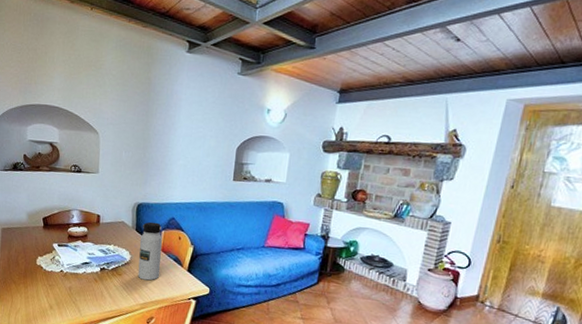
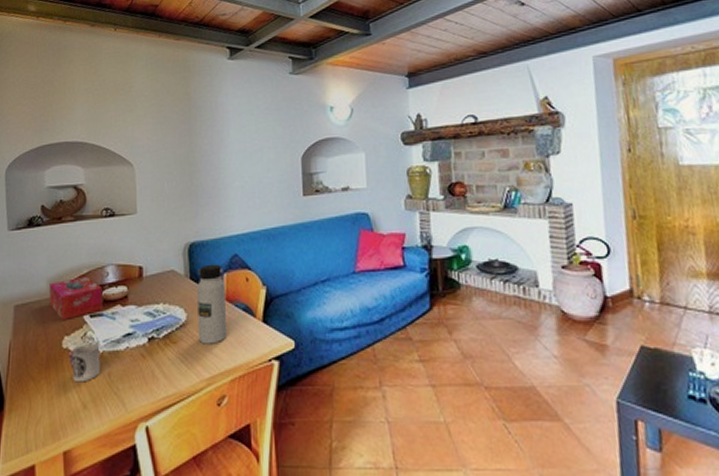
tissue box: none [28,215,69,246] -> present [49,276,103,321]
cup: none [40,264,64,291] -> present [68,343,100,383]

